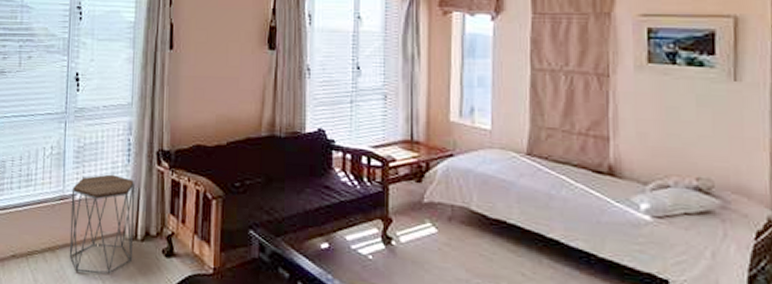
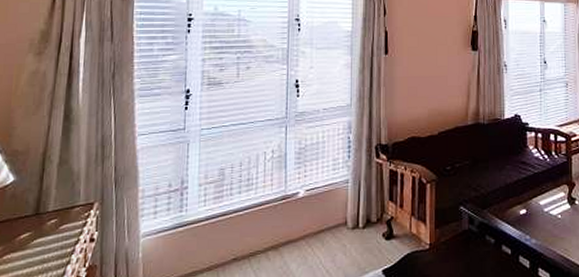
side table: present [69,174,134,274] -> none [292,171,355,265]

